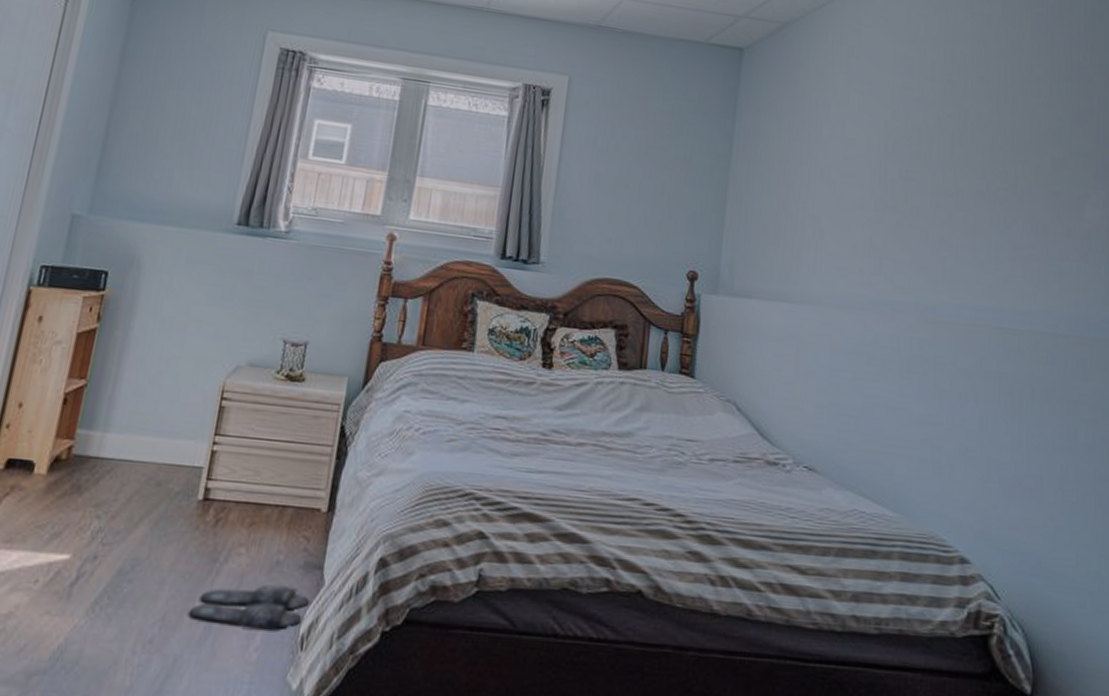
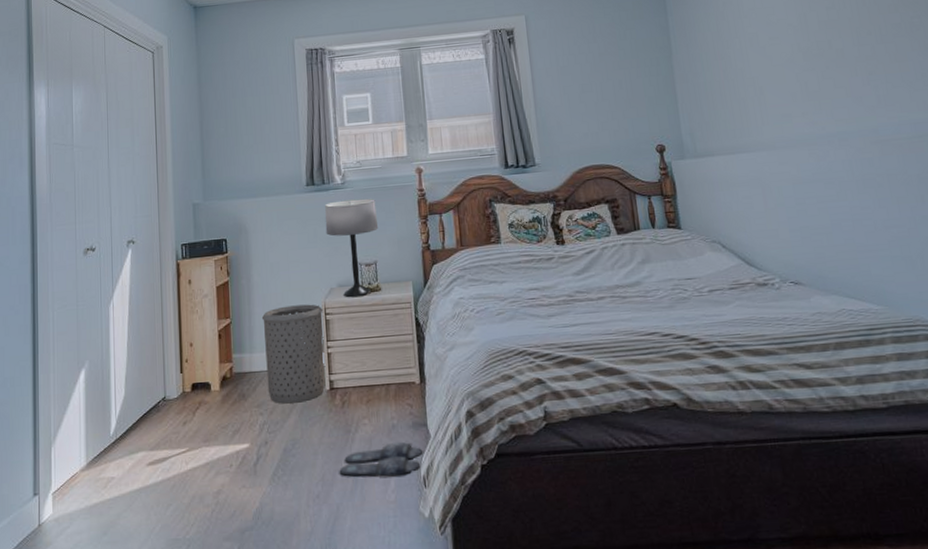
laundry basket: none [115,377,220,511] -> present [261,304,325,404]
table lamp: none [248,252,325,386] -> present [325,198,379,298]

